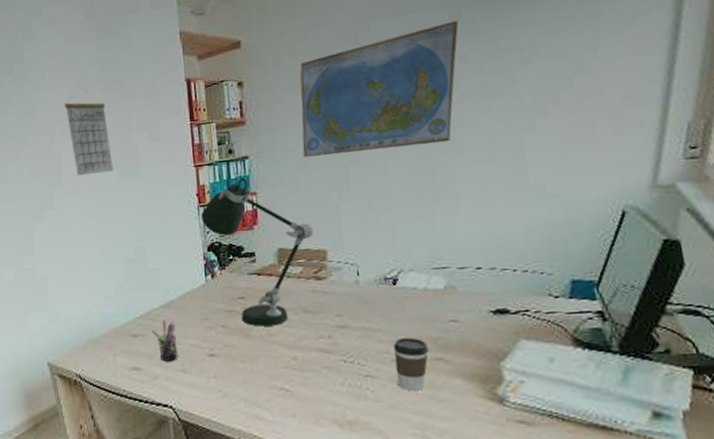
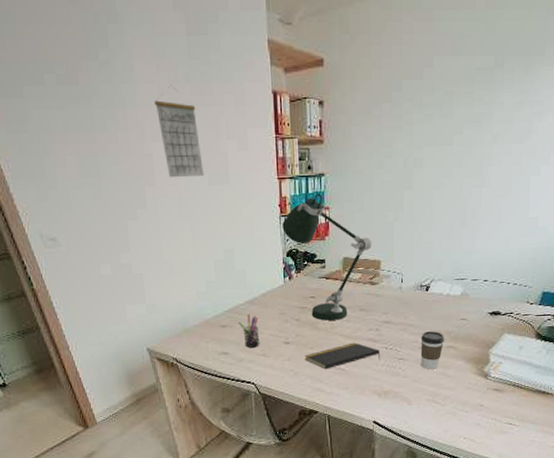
notepad: none [235,353,339,390] -> present [304,342,381,370]
world map: present [299,20,459,157] -> none [369,69,501,179]

